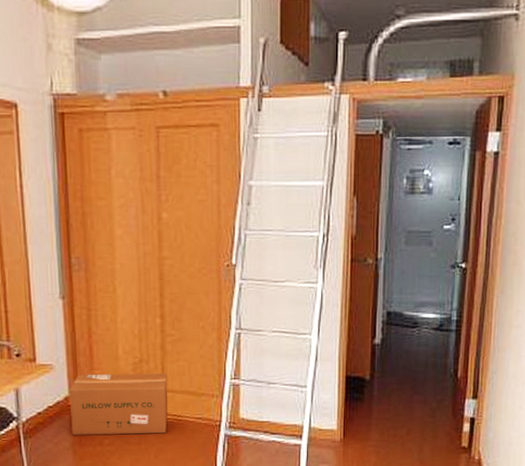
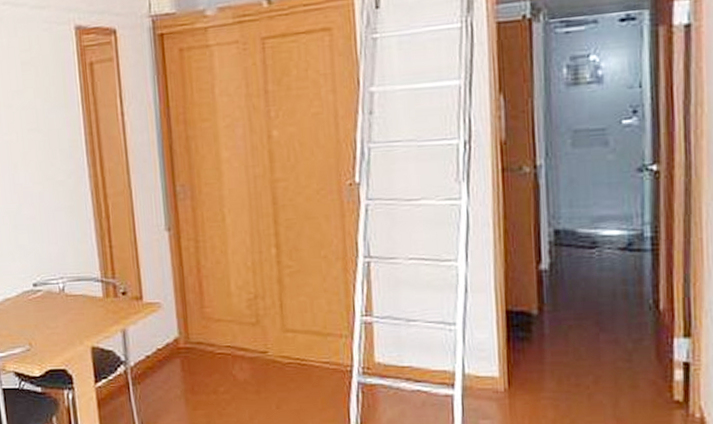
box: present [70,373,168,435] -> none [179,310,290,382]

